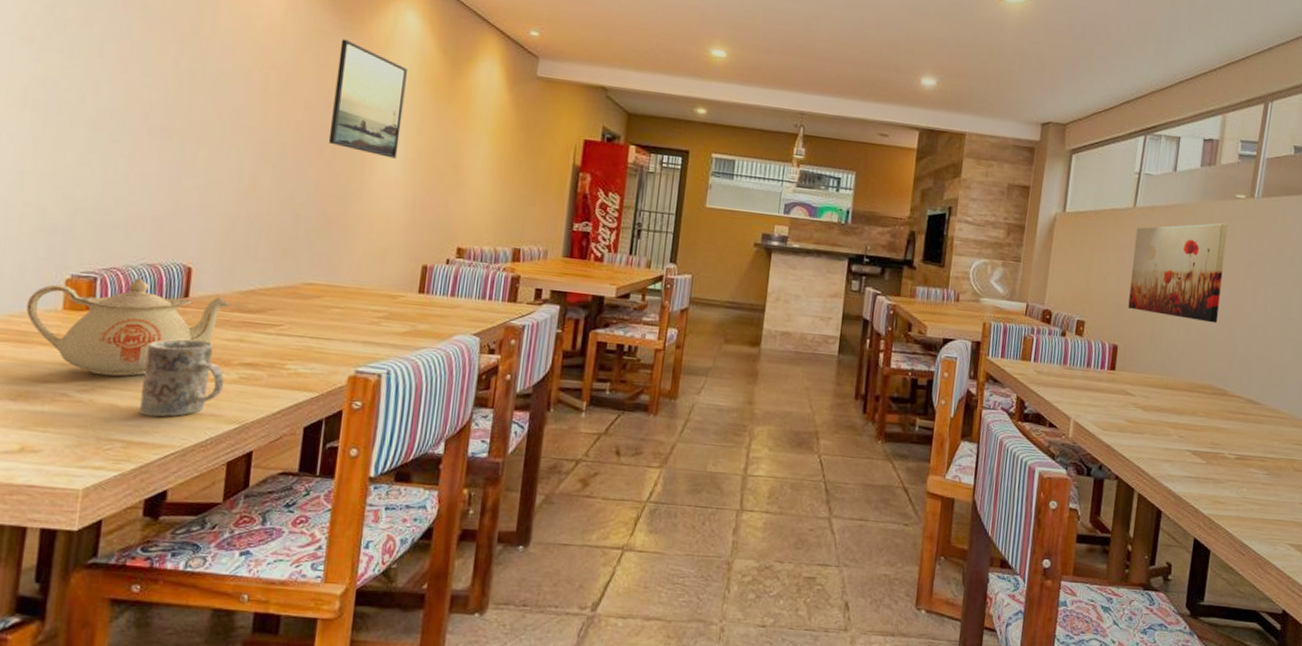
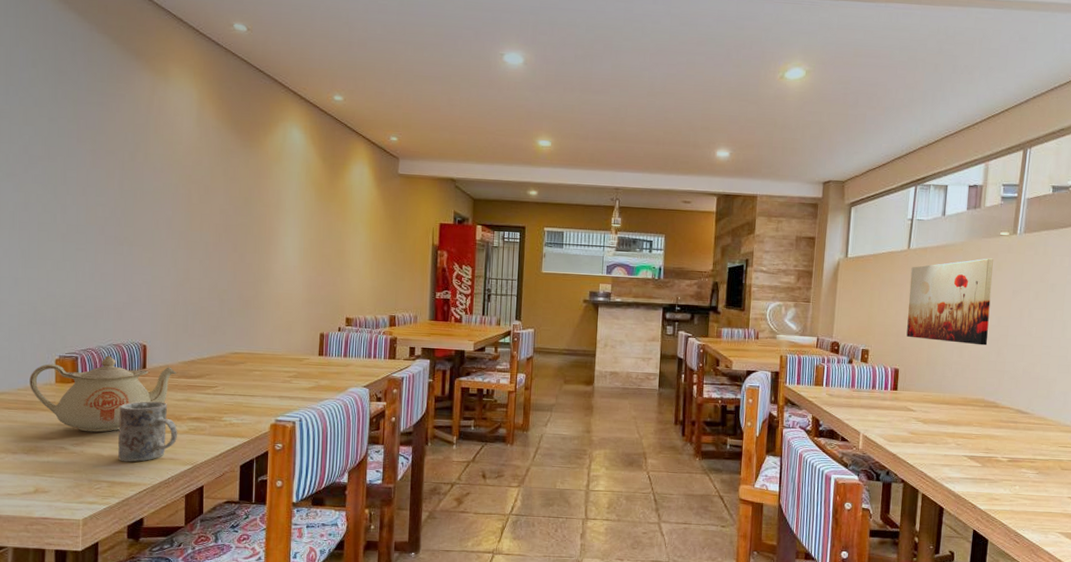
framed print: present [328,39,407,159] -> none [240,155,296,249]

